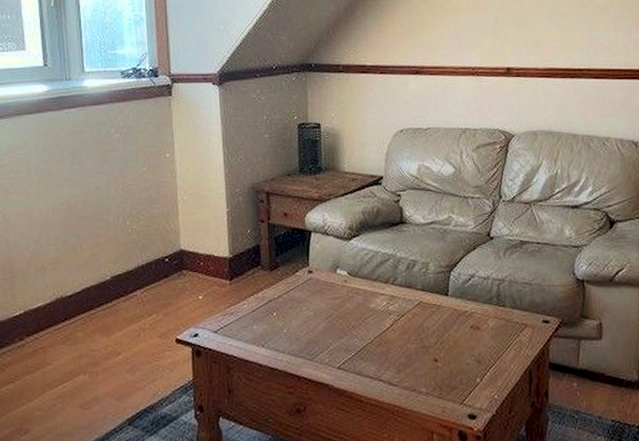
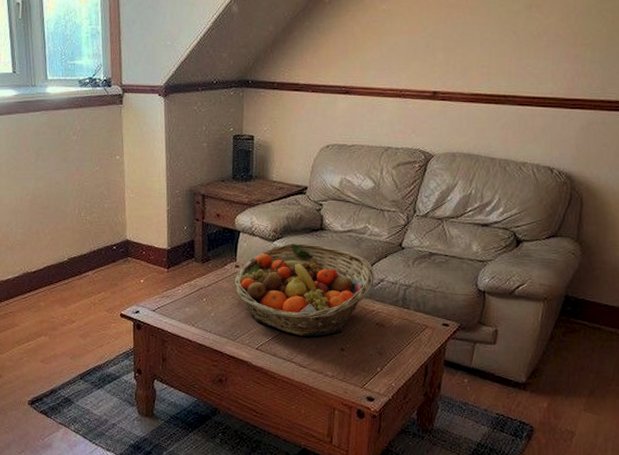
fruit basket: none [307,240,464,348] -> present [233,243,375,337]

